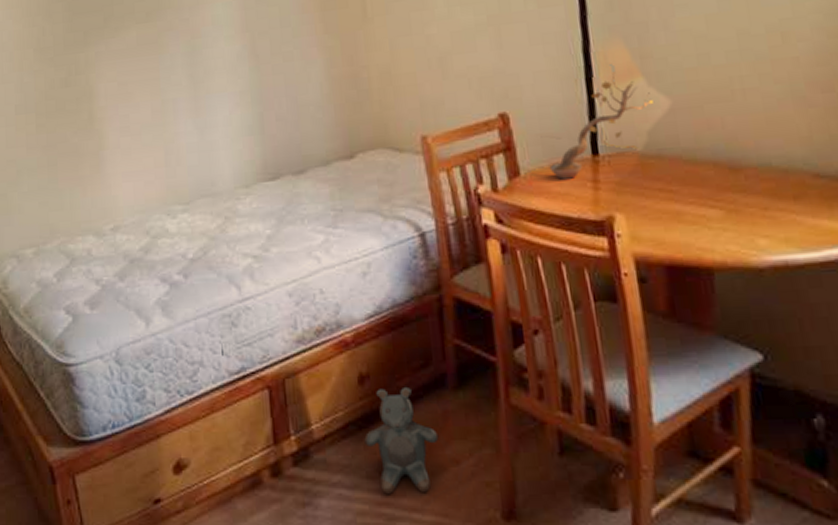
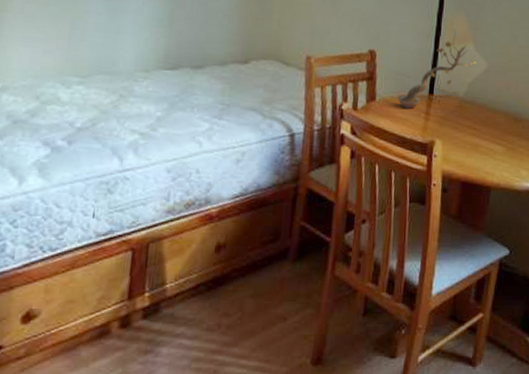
stuffed animal: present [363,388,439,495] -> none [209,257,274,345]

